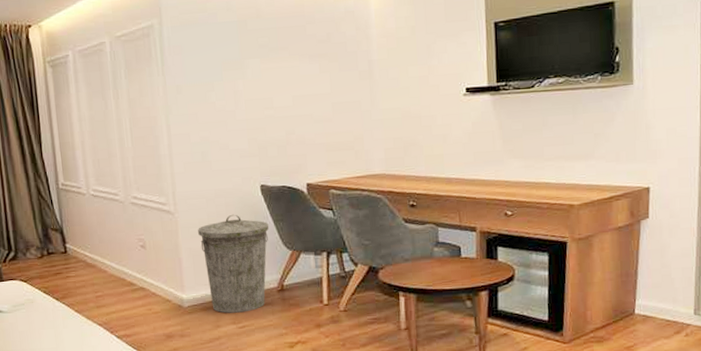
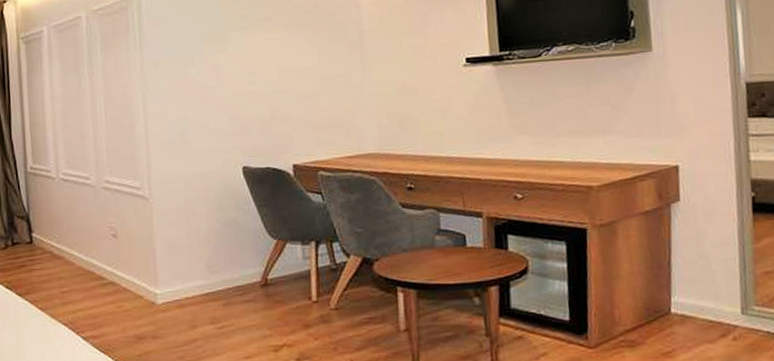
trash can: present [198,214,269,313] -> none [174,199,252,312]

